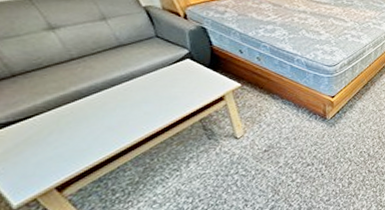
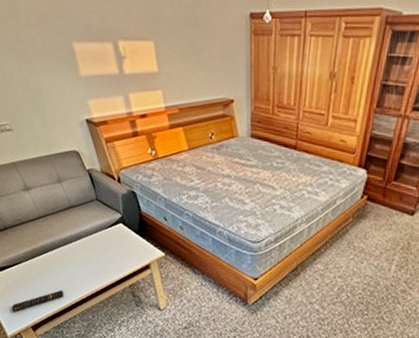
remote control: none [22,137,108,175] -> present [12,290,63,312]

